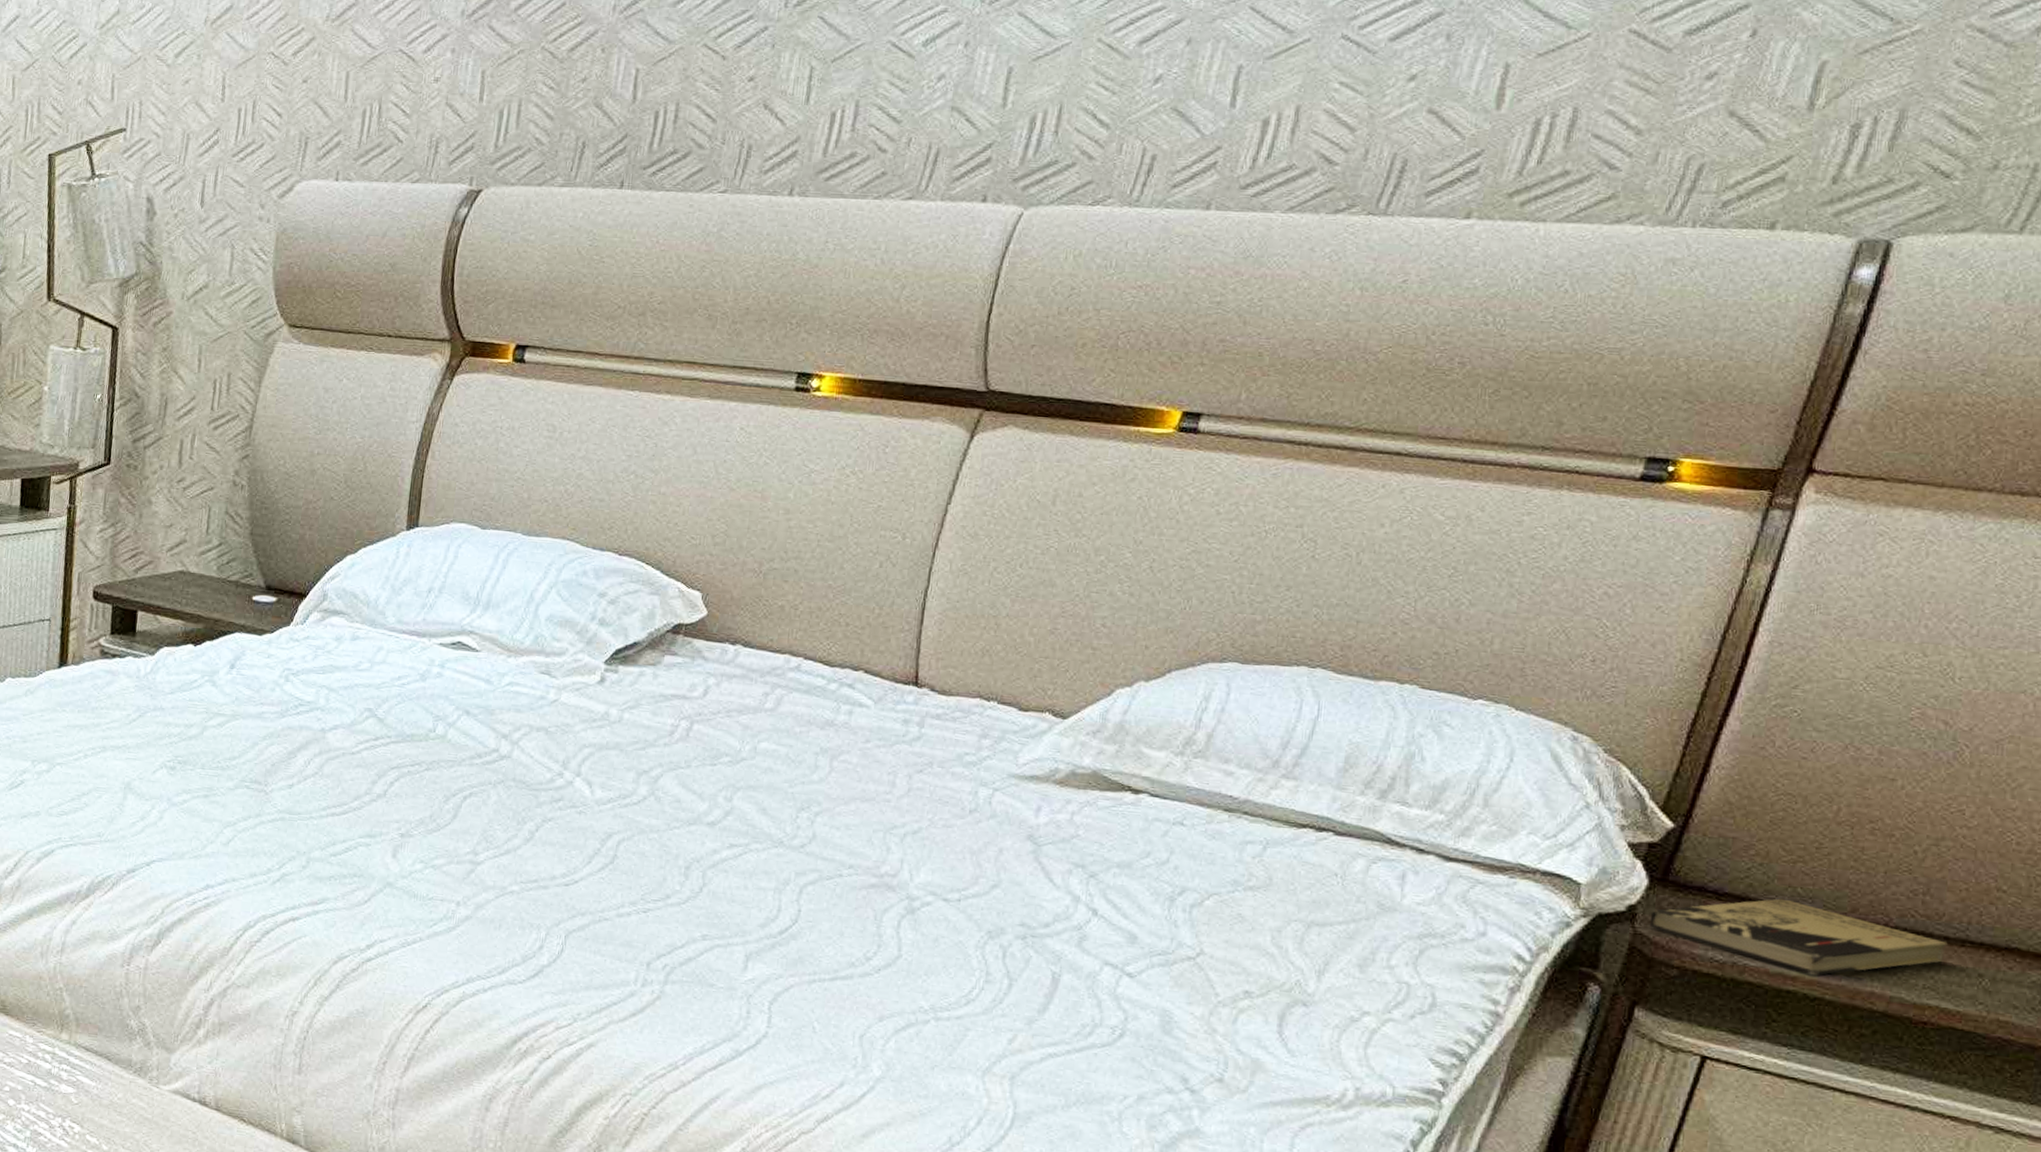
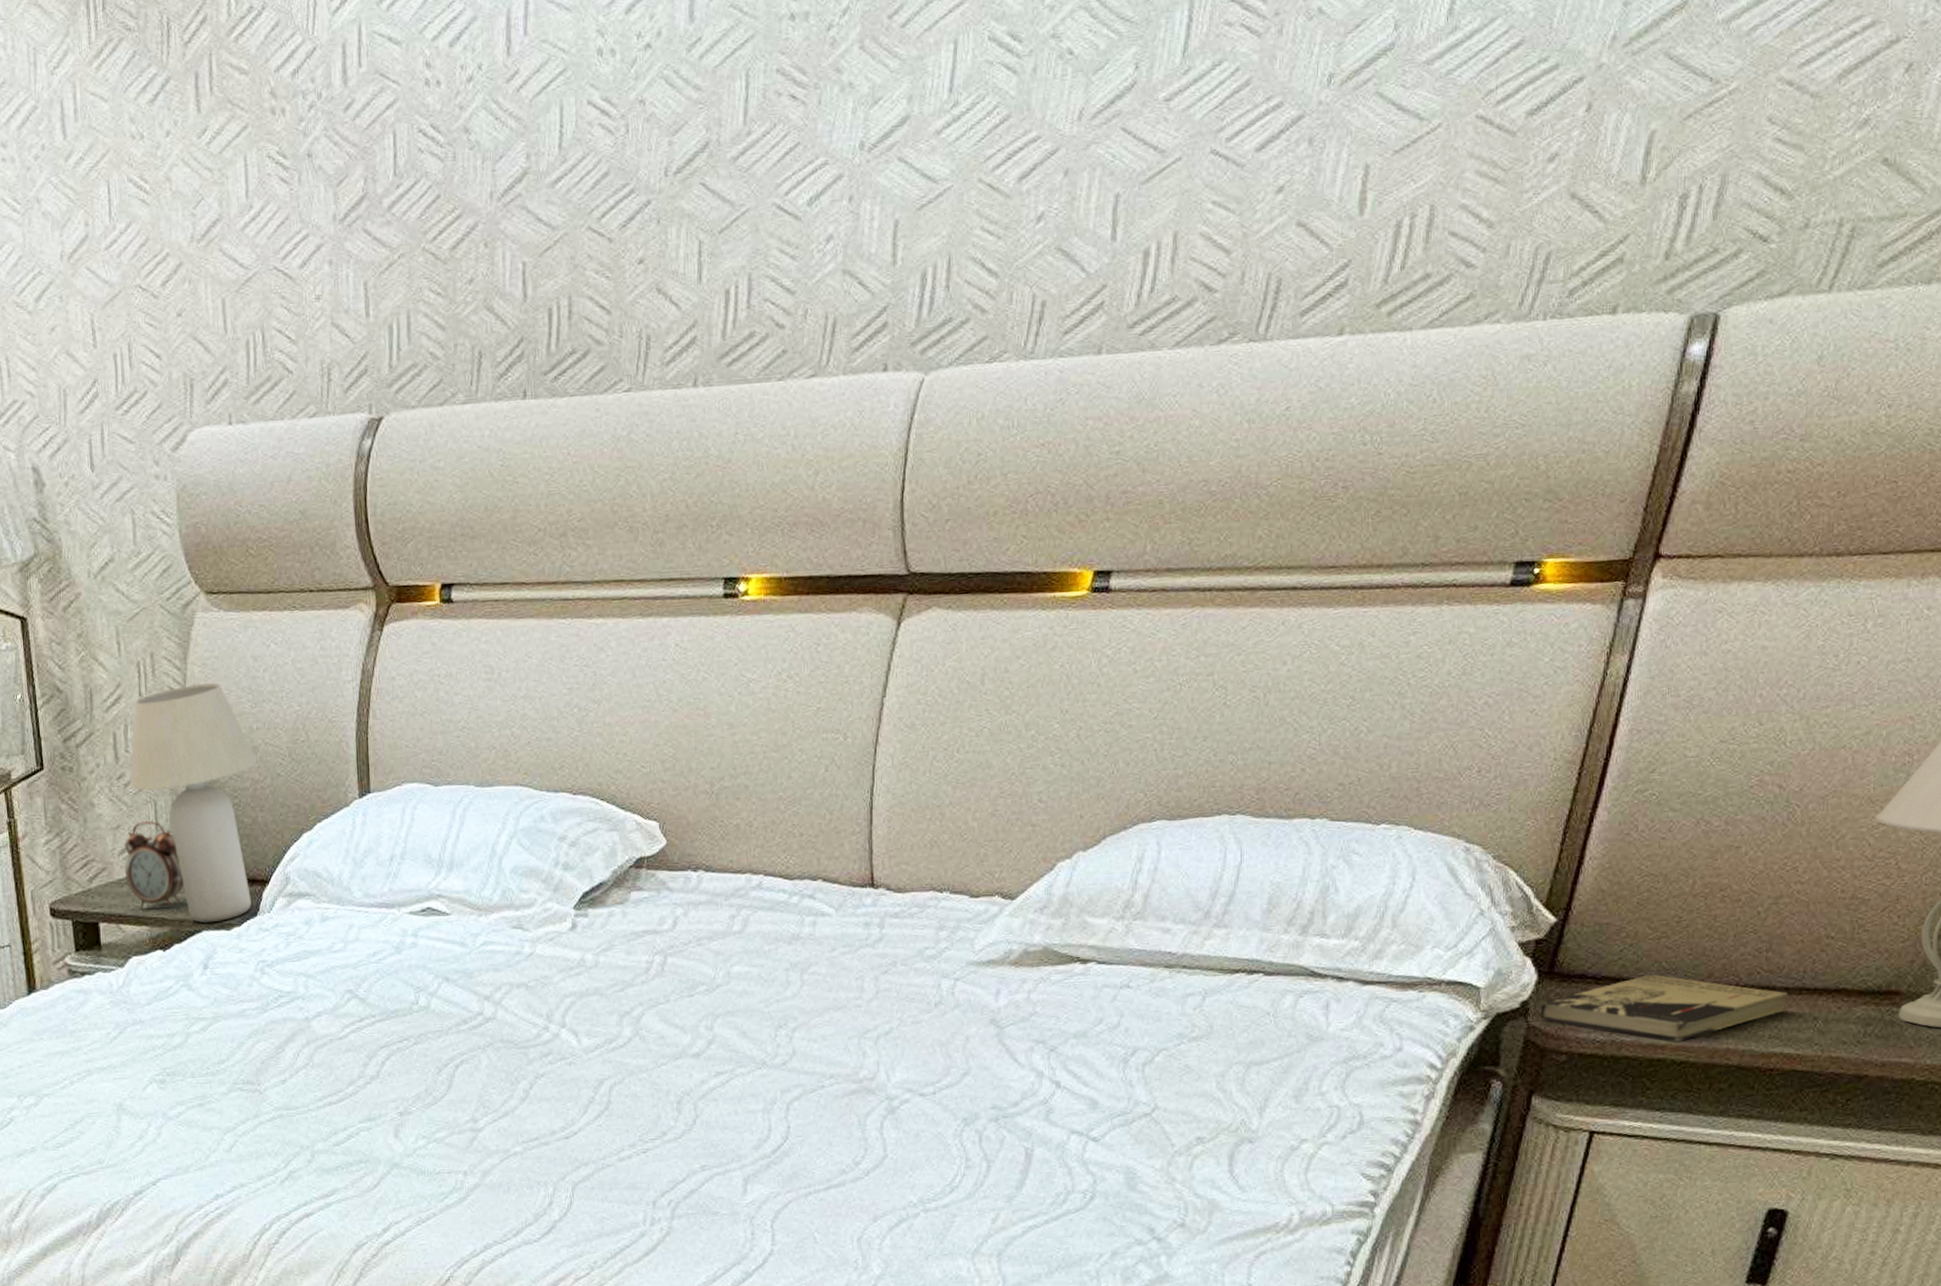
alarm clock: none [170,523,225,606] -> present [123,821,184,909]
table lamp: none [188,406,314,626] -> present [129,683,258,923]

